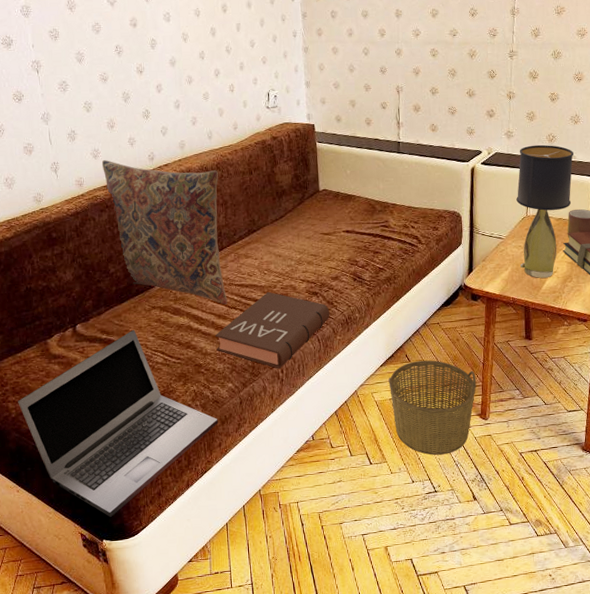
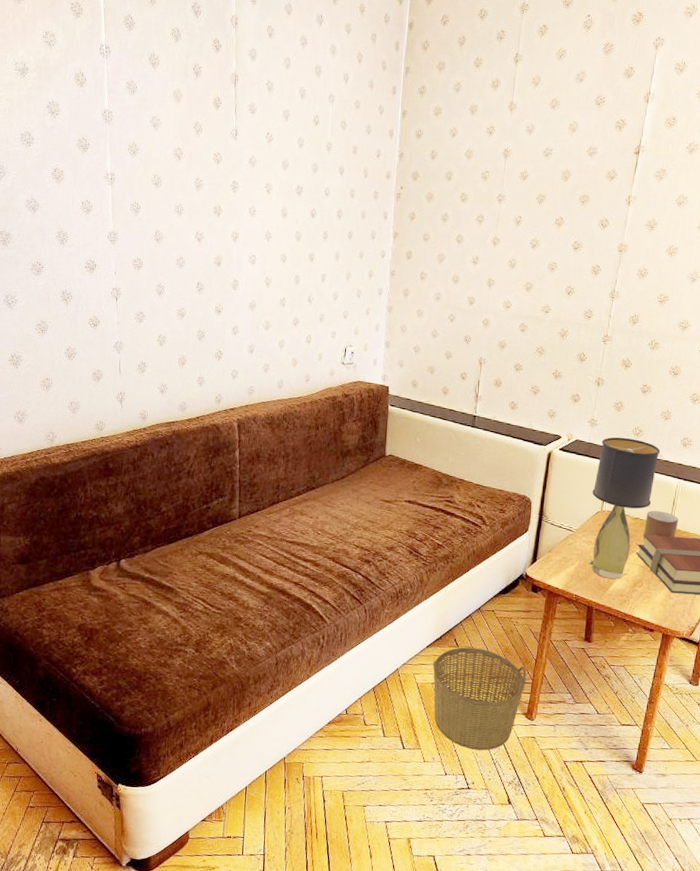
laptop: present [18,329,218,517] -> none [52,572,251,762]
pillow: present [101,160,227,305] -> none [167,396,284,560]
book: present [214,291,330,369] -> none [258,552,381,634]

